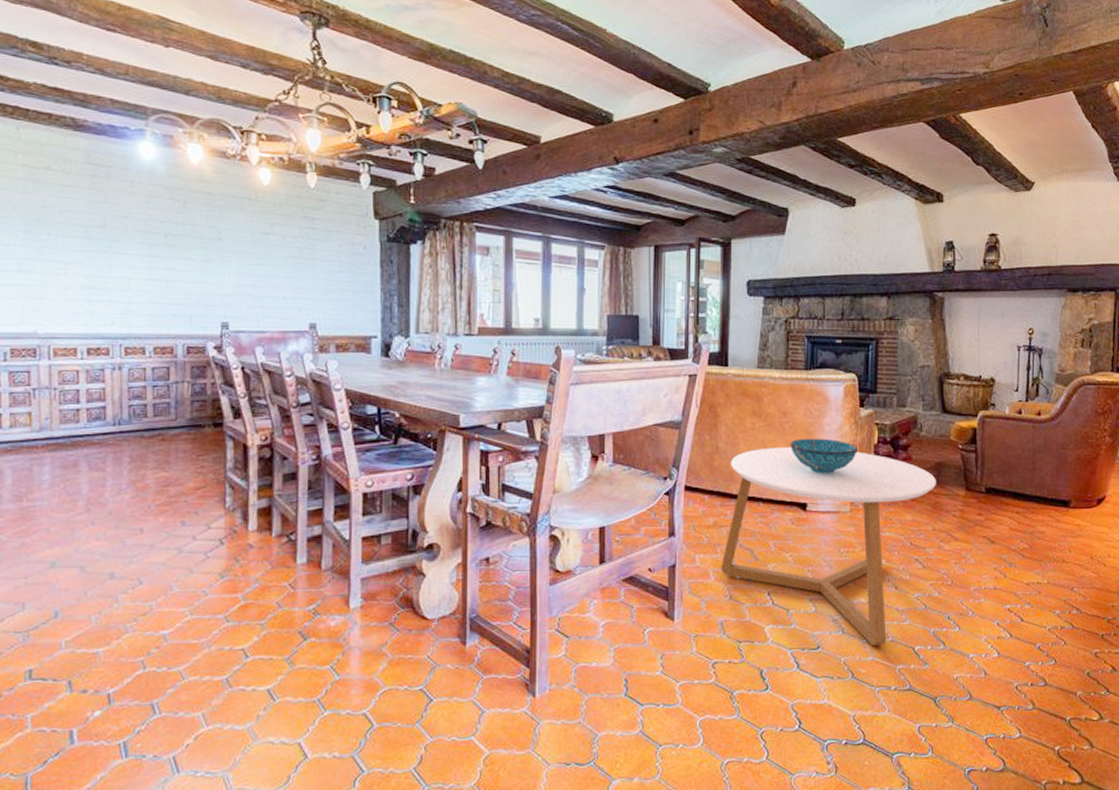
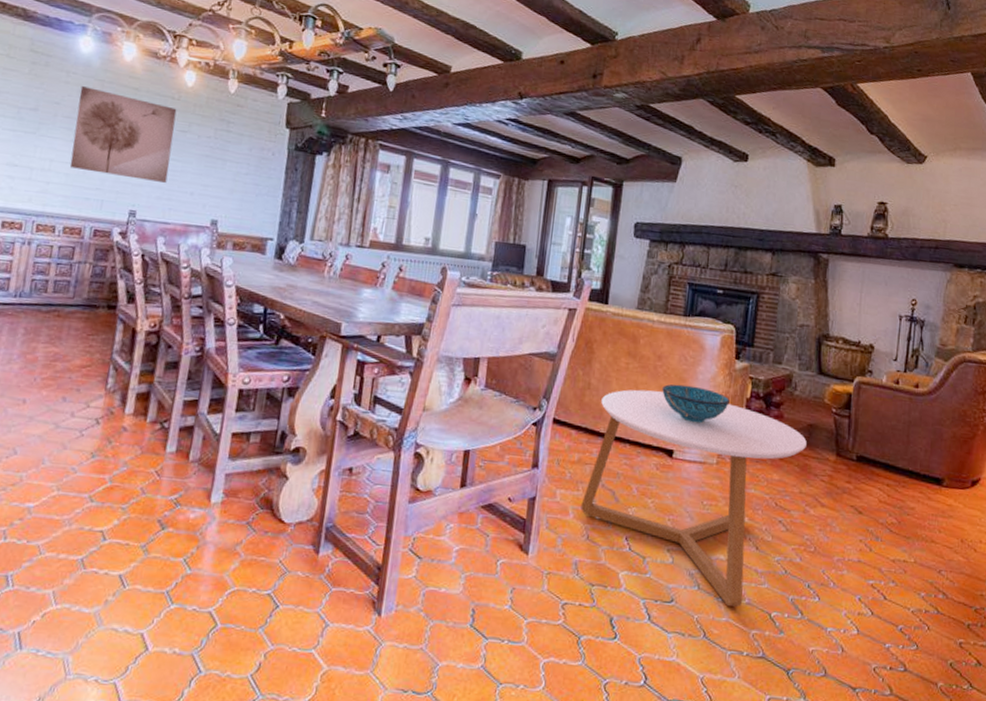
wall art: none [148,196,257,290] -> present [69,86,177,183]

